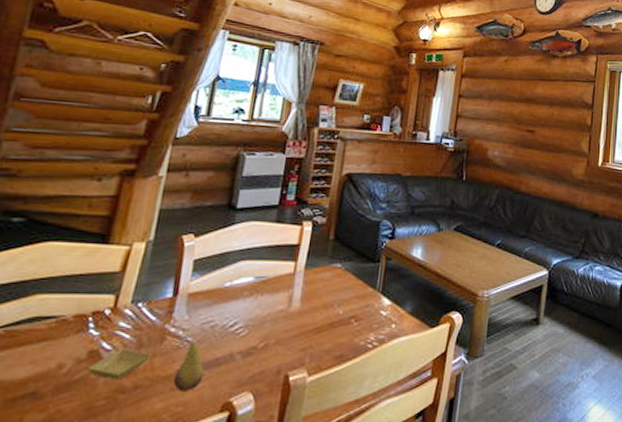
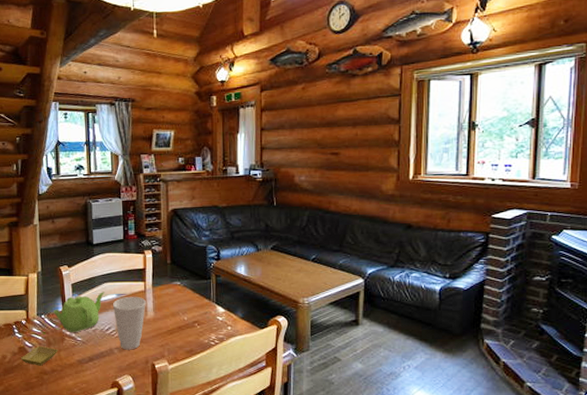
teapot: none [157,272,239,329] -> present [53,292,105,332]
fruit: present [174,335,205,391] -> none [76,337,95,374]
cup: none [244,280,293,355] -> present [112,296,146,350]

